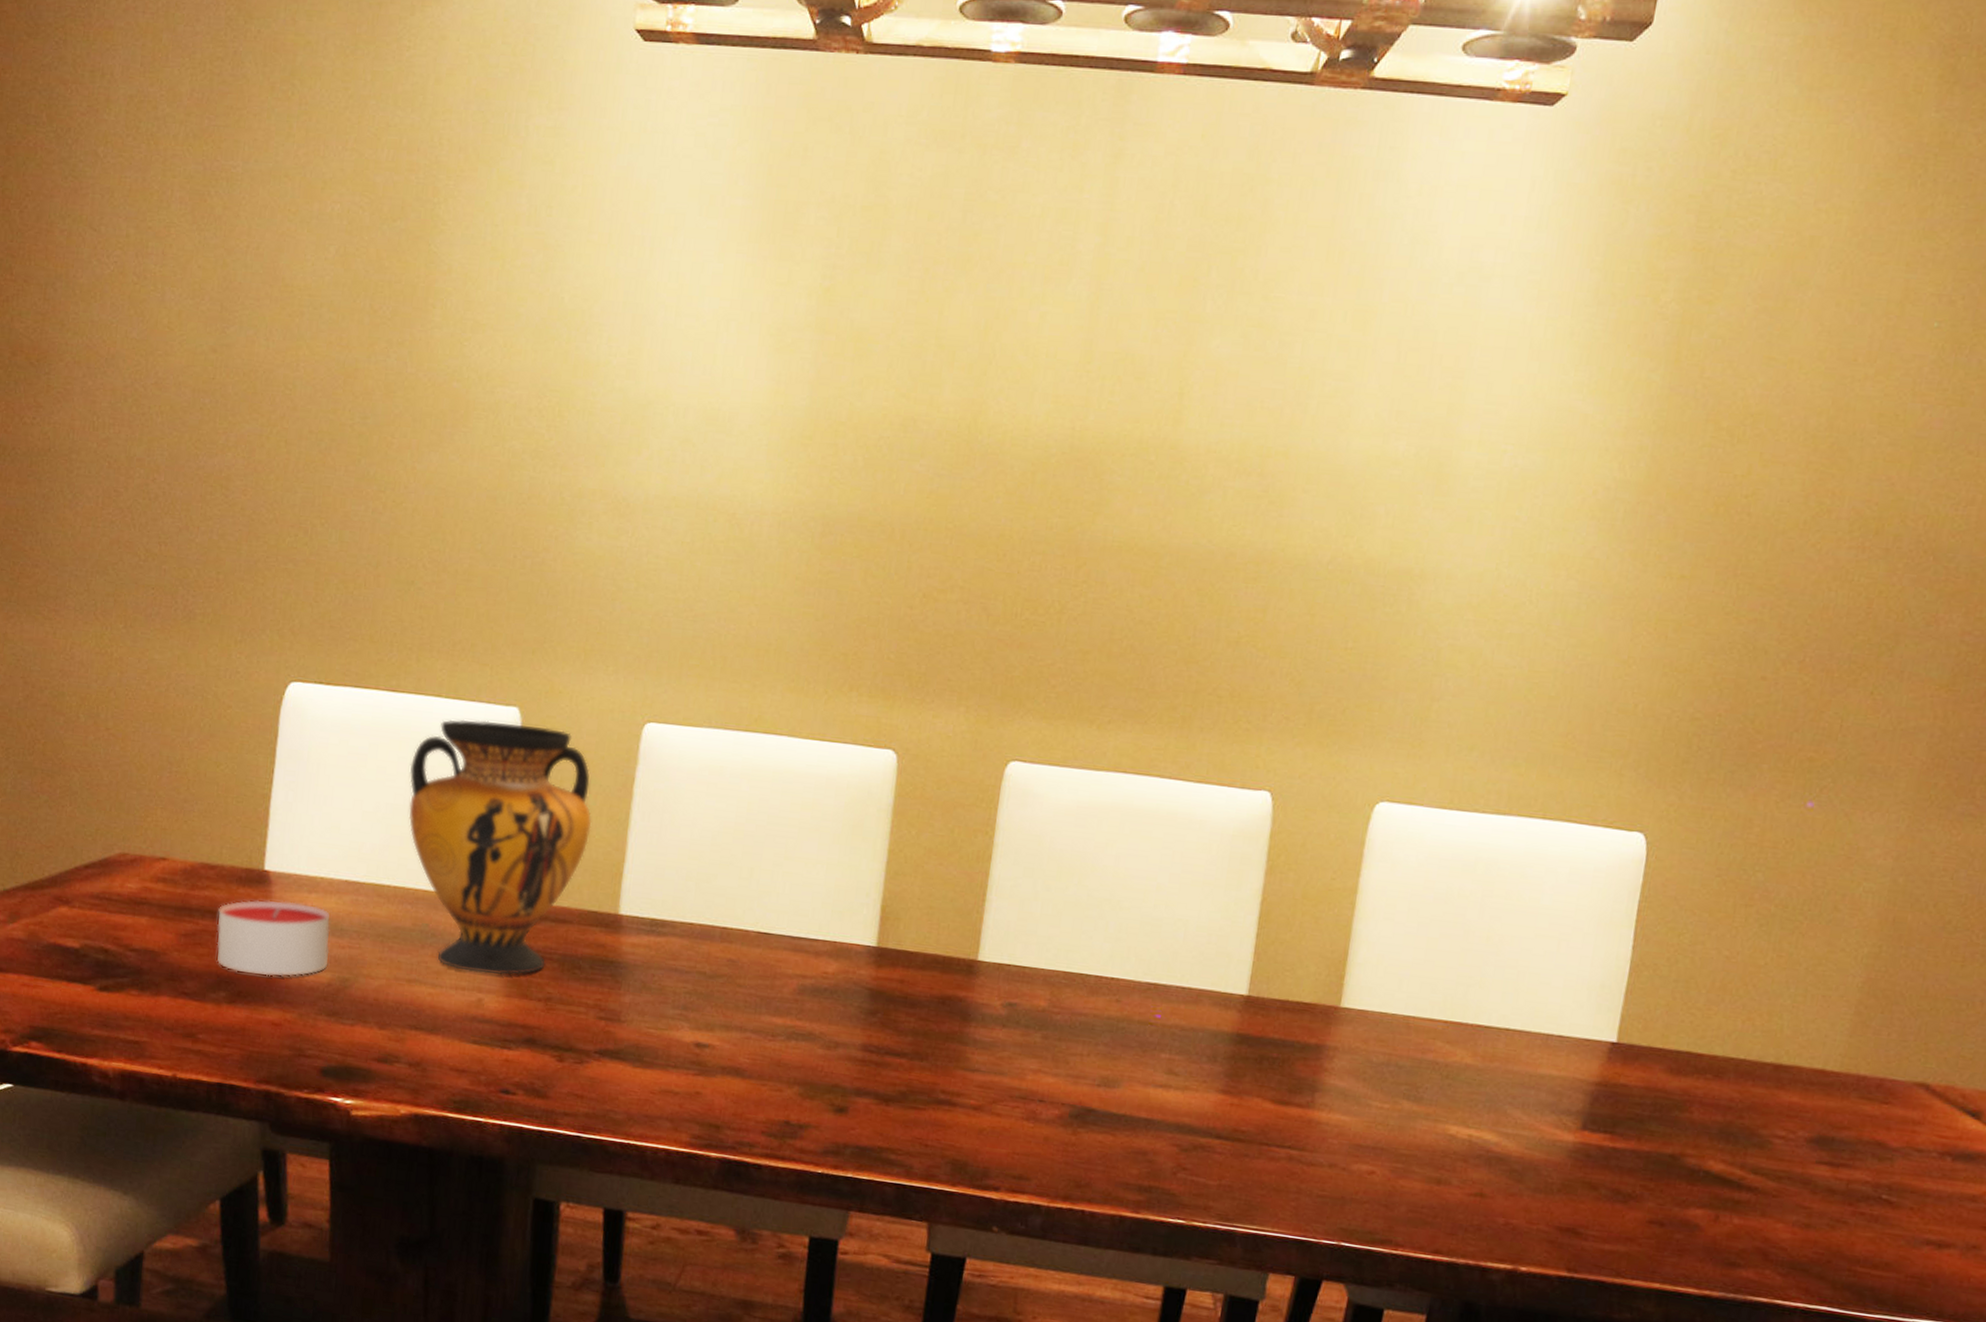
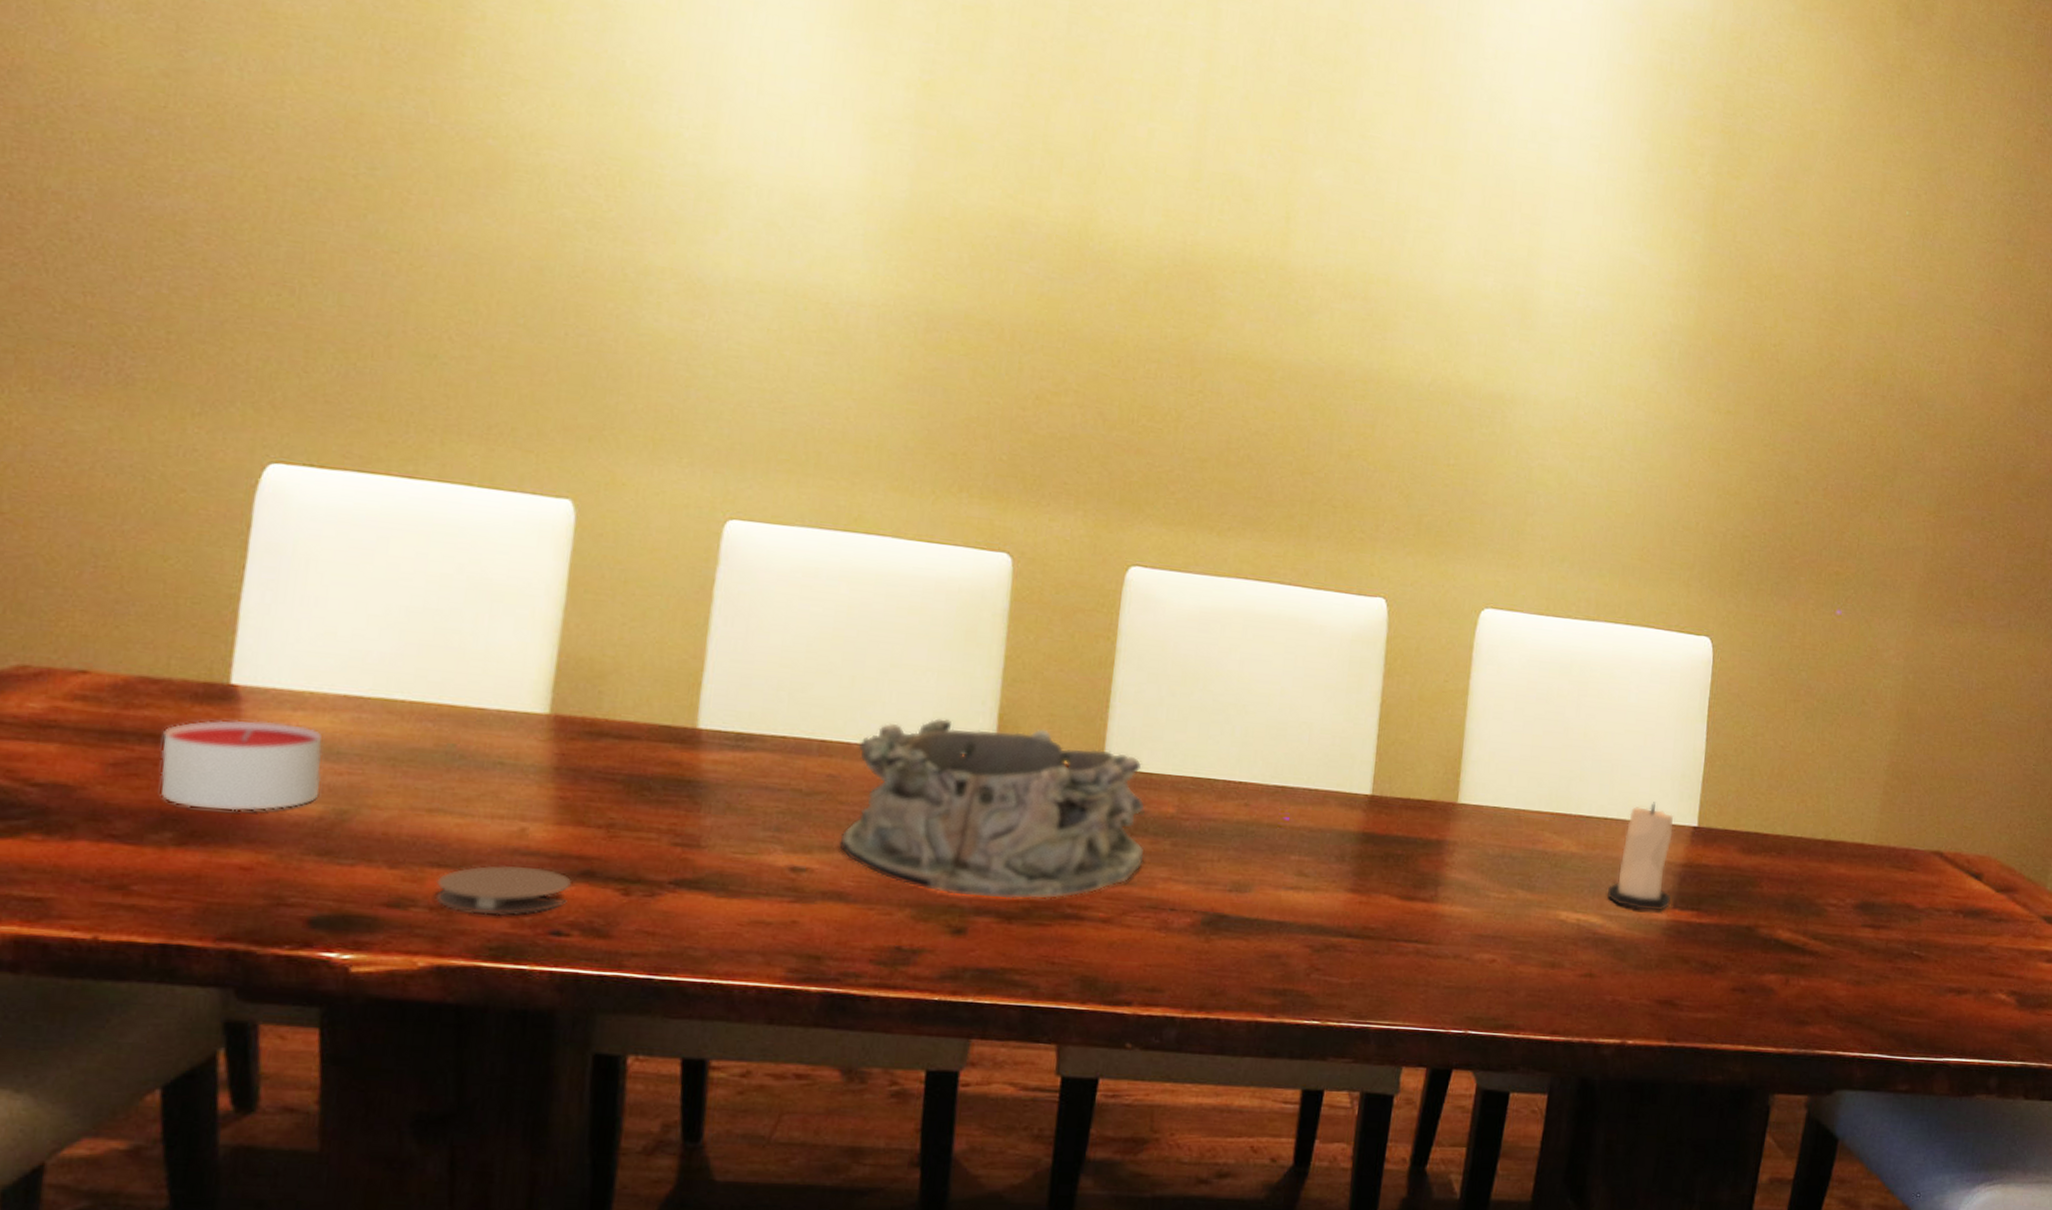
vase: present [408,719,592,975] -> none [429,511,664,800]
coaster: none [413,1030,517,1074] -> present [435,865,571,916]
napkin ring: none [737,909,1018,1085] -> present [839,718,1145,899]
candle: none [1505,1013,1588,1132] -> present [1607,802,1673,912]

